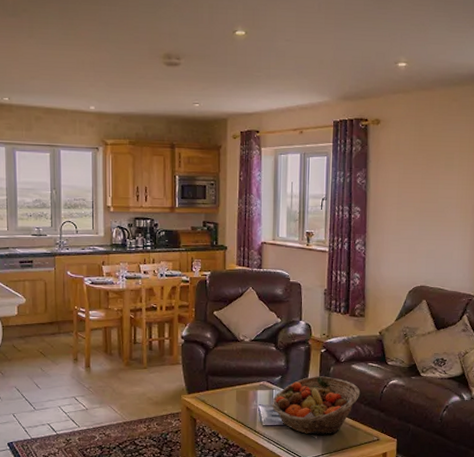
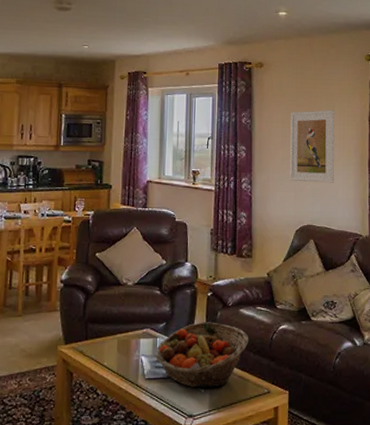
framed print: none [404,169,453,244] -> present [290,110,335,183]

